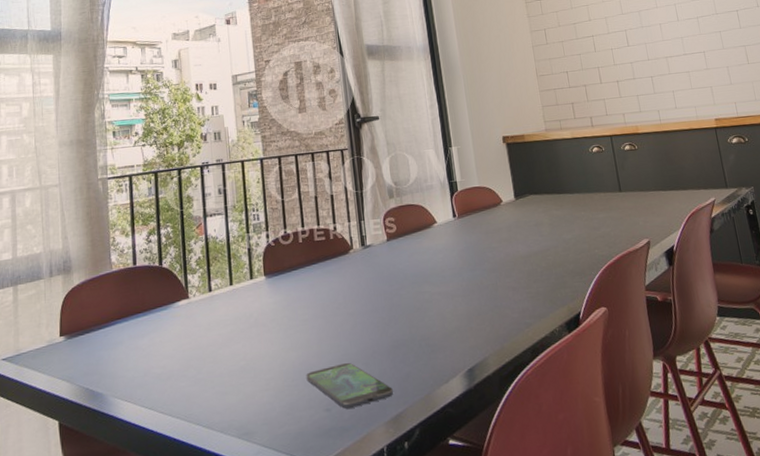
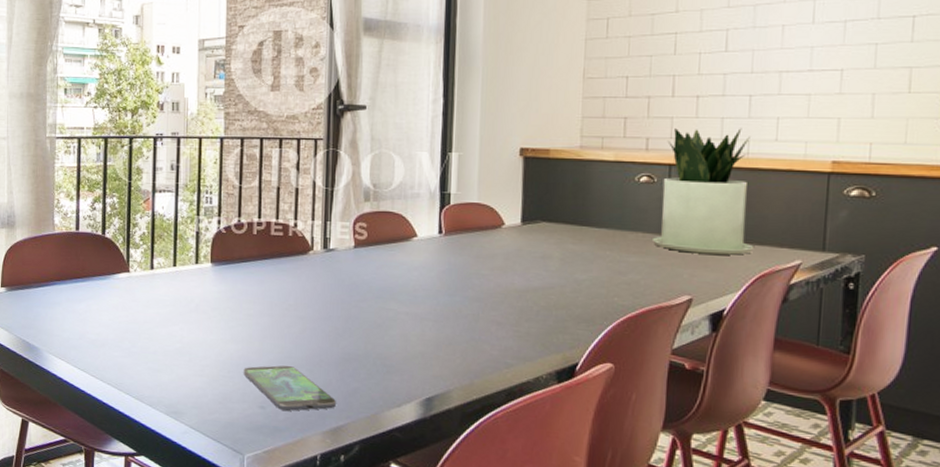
planter: none [605,102,682,204] -> present [651,128,755,255]

